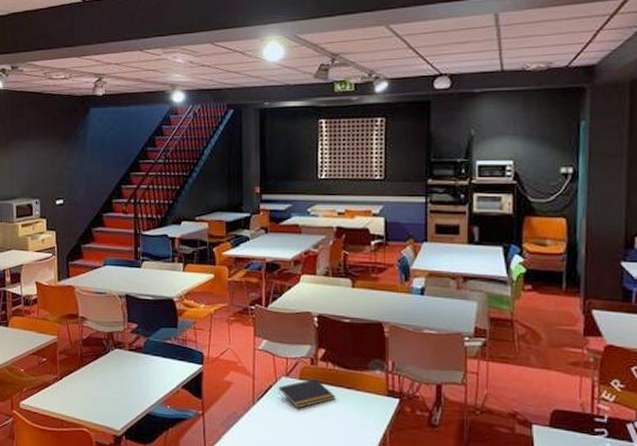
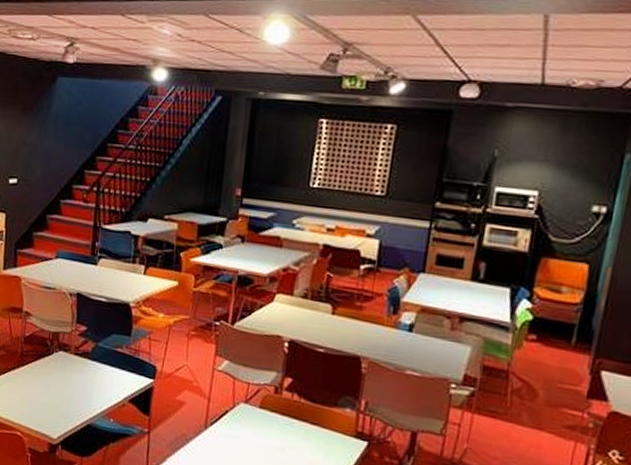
notepad: present [278,378,336,409] -> none [233,409,297,439]

